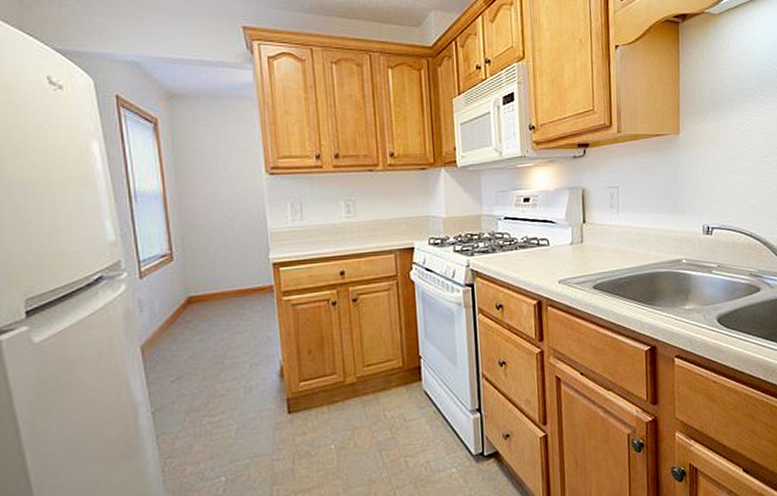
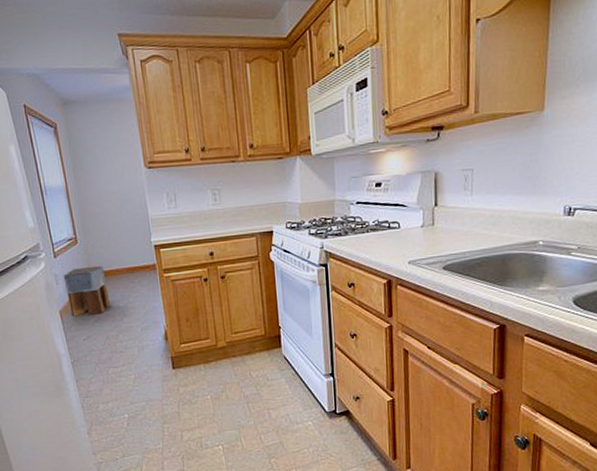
stool: none [150,287,212,354] -> present [63,265,111,317]

